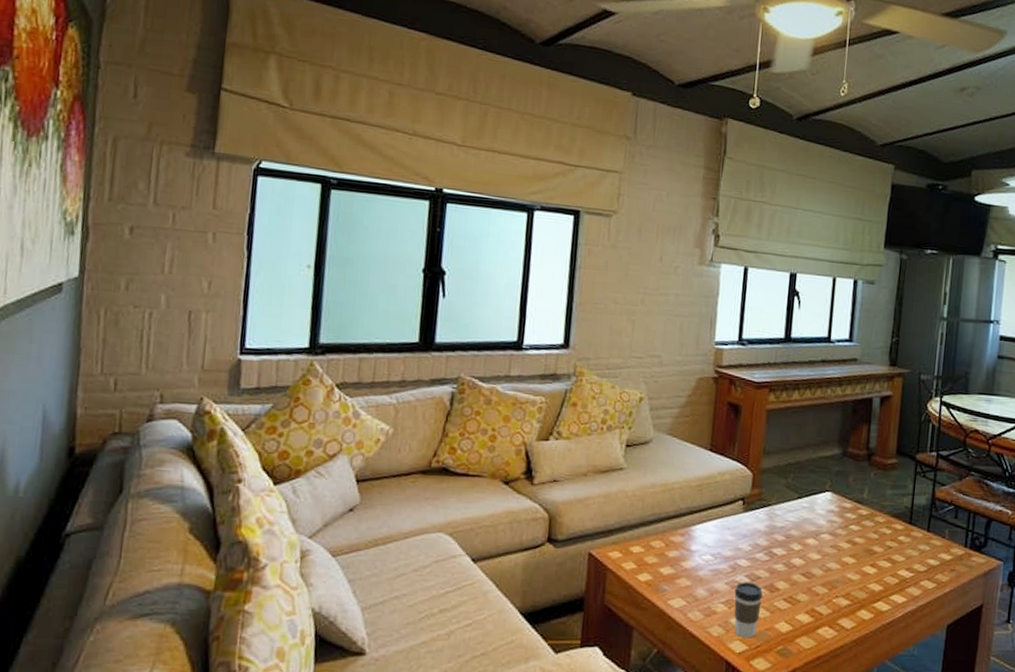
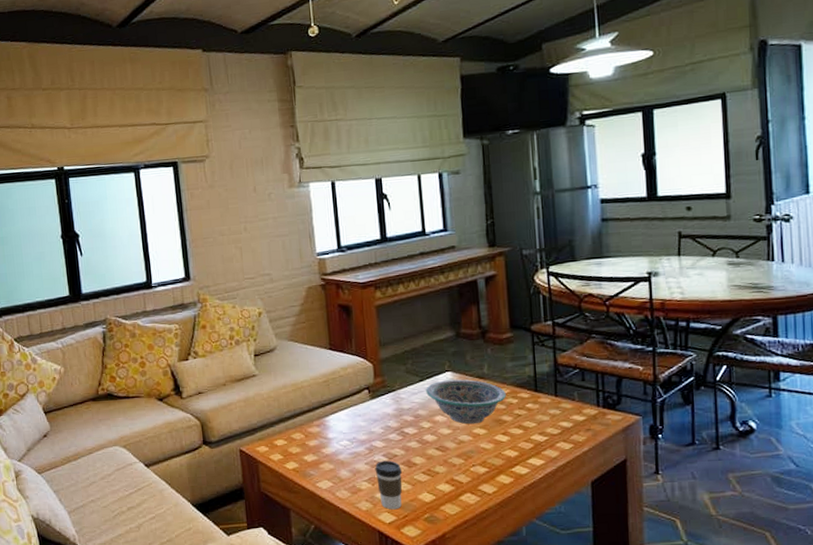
decorative bowl: none [802,500,881,552] -> present [426,379,506,425]

